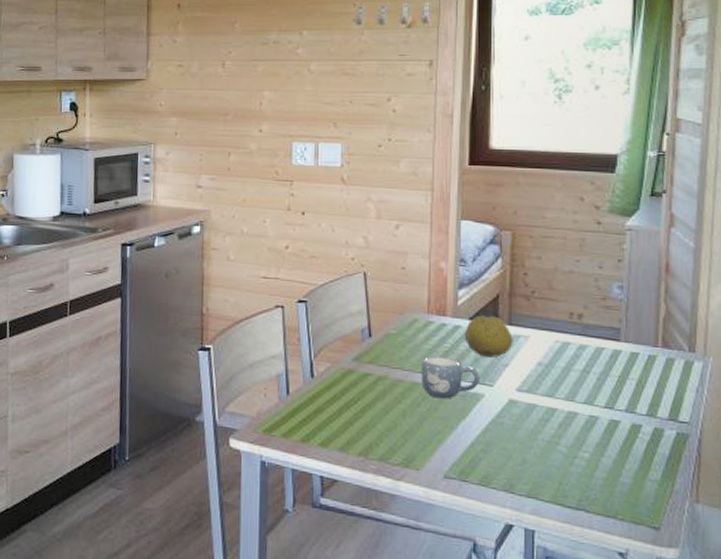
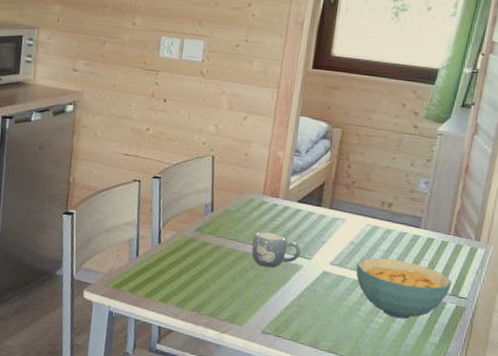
fruit: present [464,315,513,359] -> none [291,199,333,236]
cereal bowl: none [548,379,667,452] -> present [356,257,452,319]

